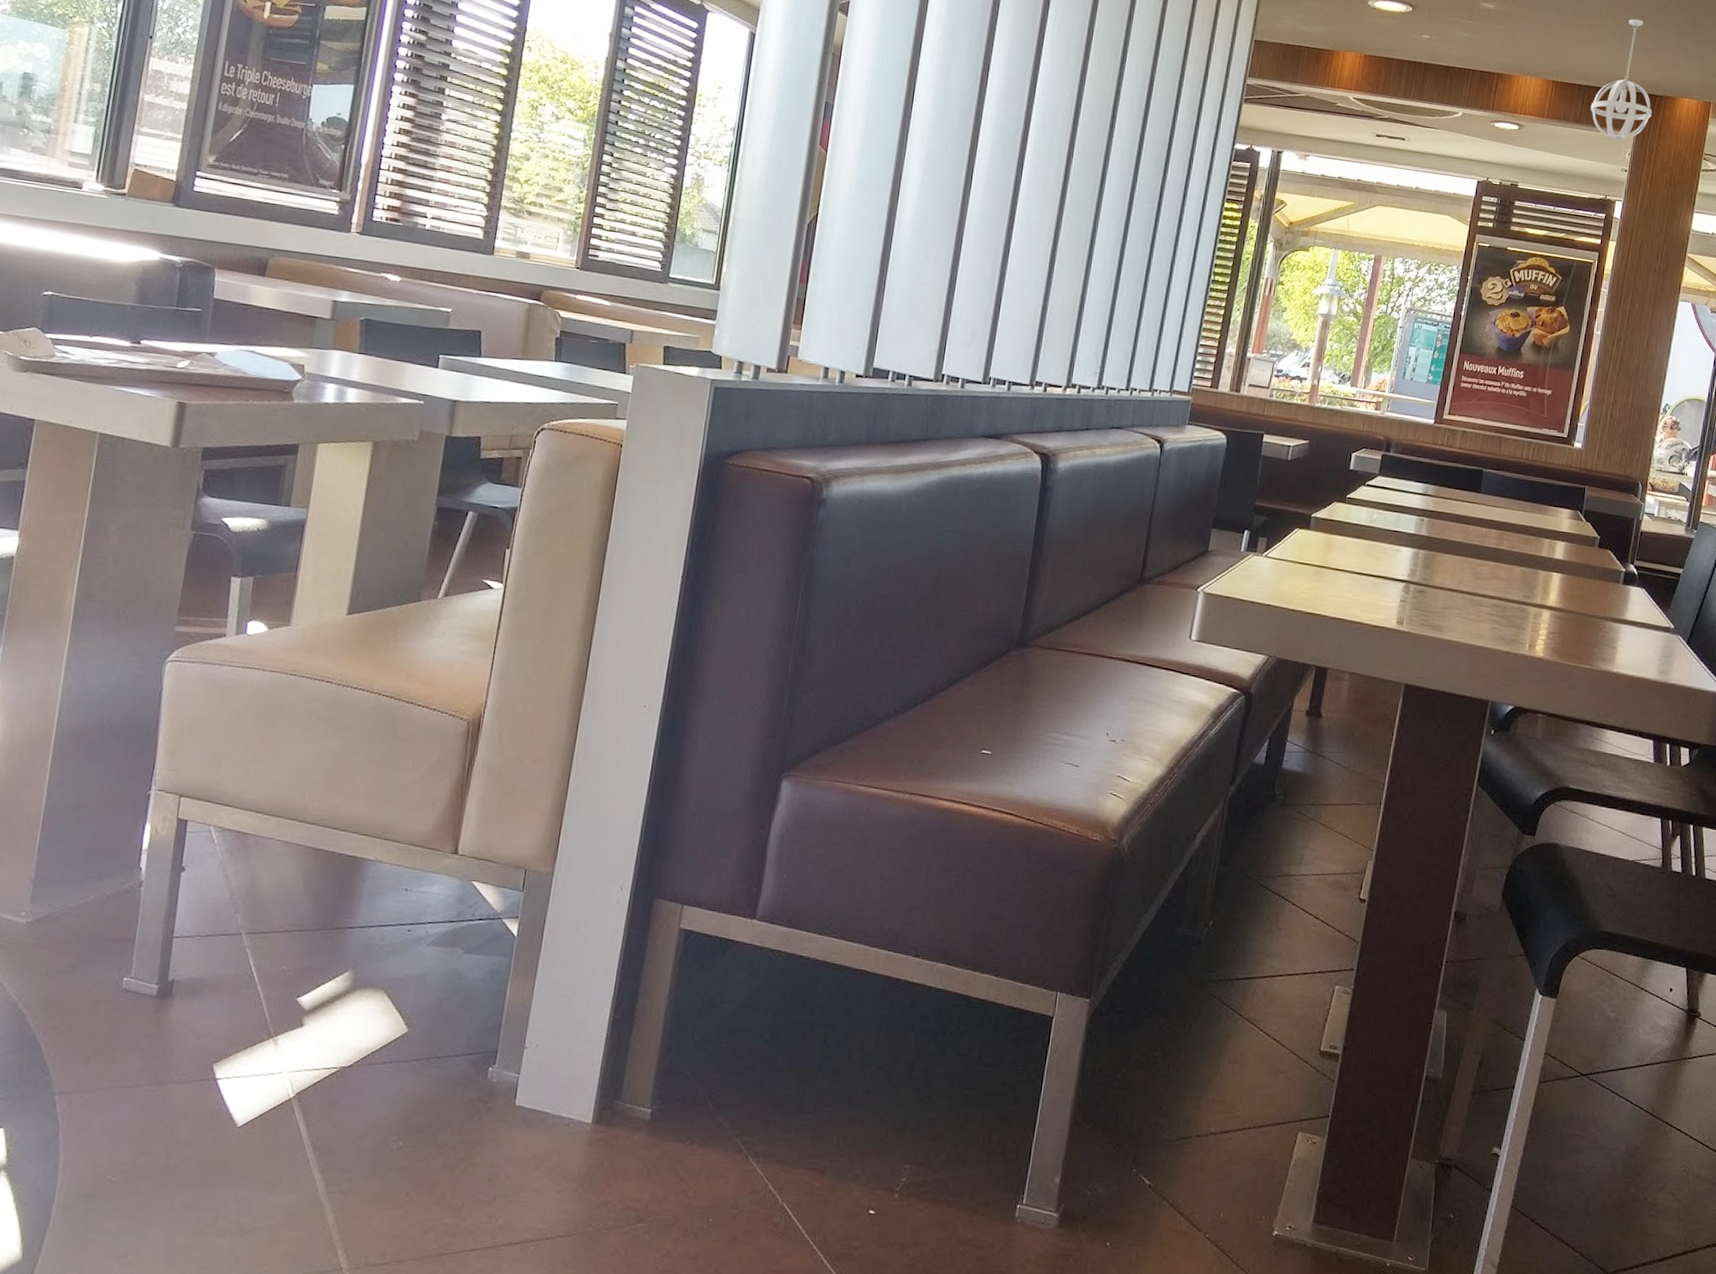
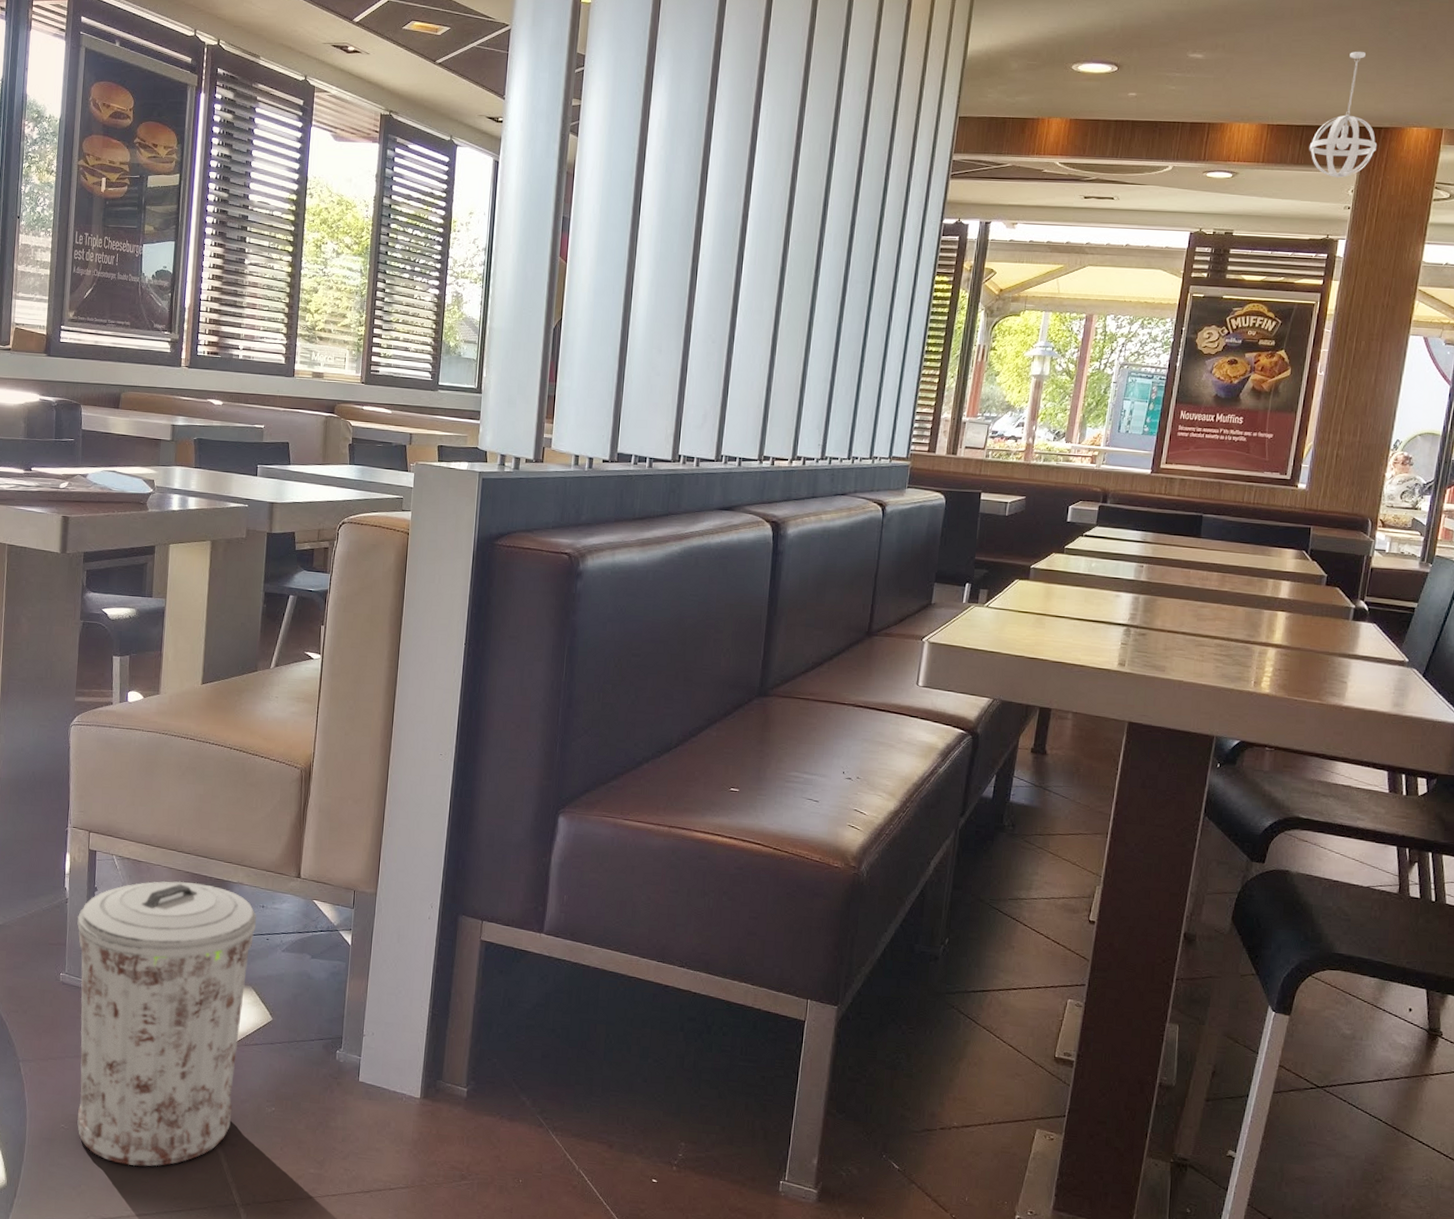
trash can: none [130,858,398,1227] -> present [77,881,257,1167]

